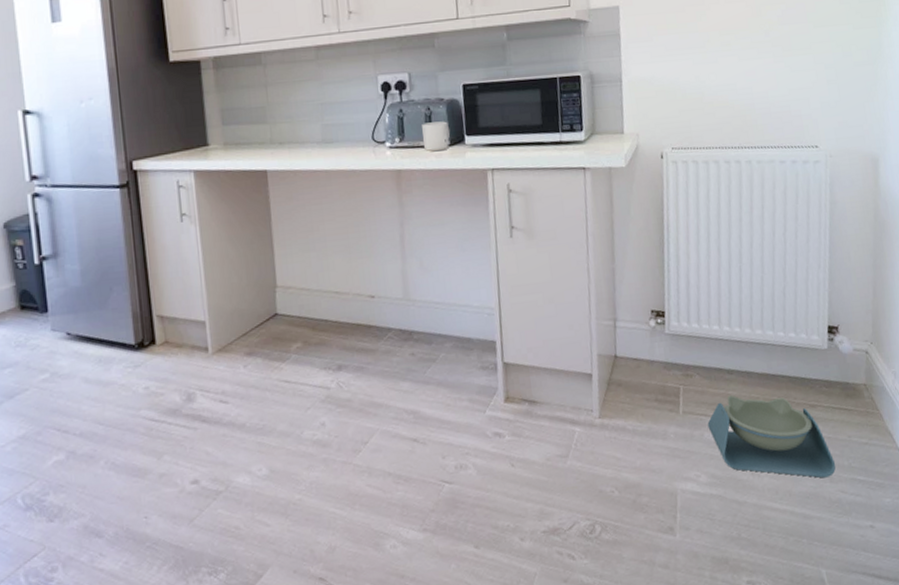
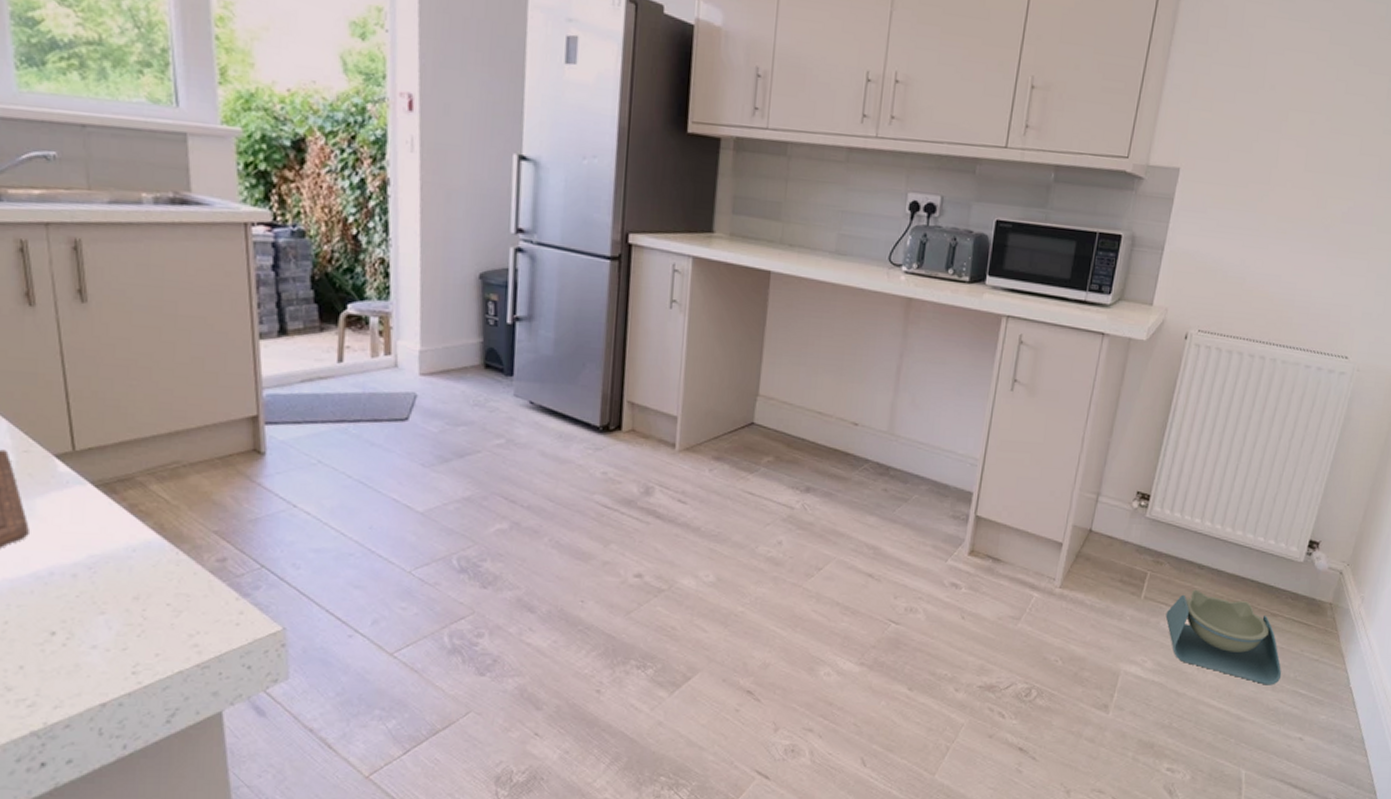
mug: present [421,121,451,152] -> none [940,253,973,287]

